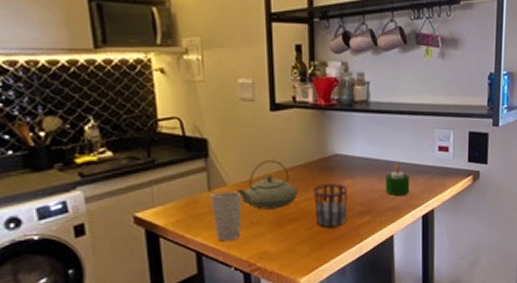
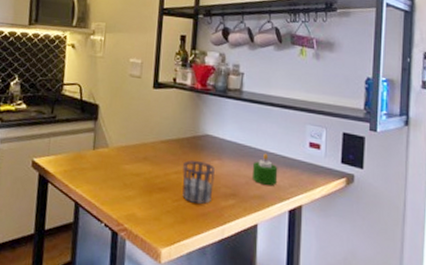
cup: present [210,191,242,242] -> none [93,152,120,199]
teapot: present [236,160,299,210] -> none [116,130,170,176]

